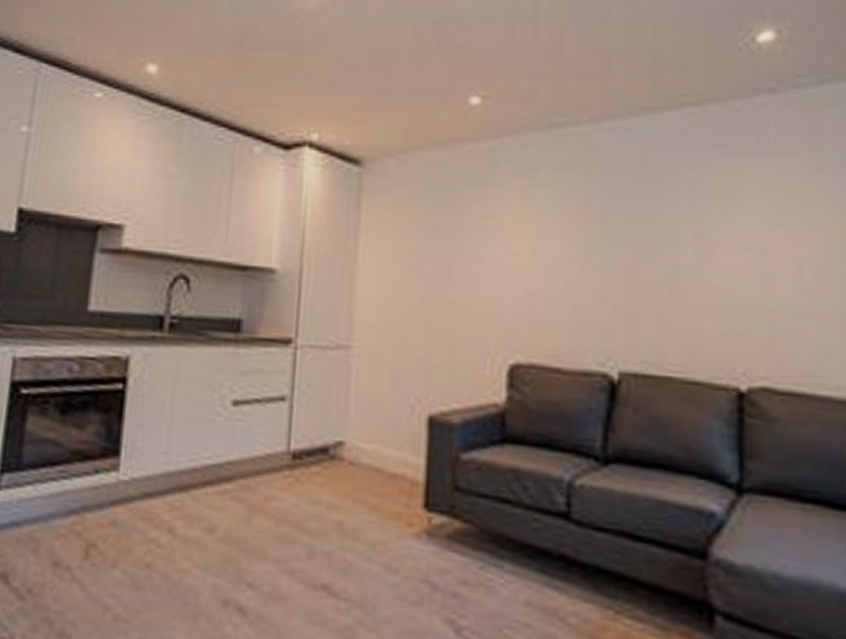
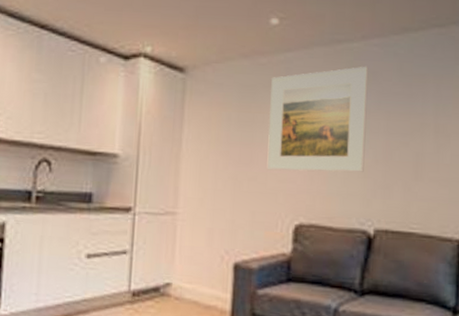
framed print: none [469,156,601,295] -> present [267,66,369,173]

